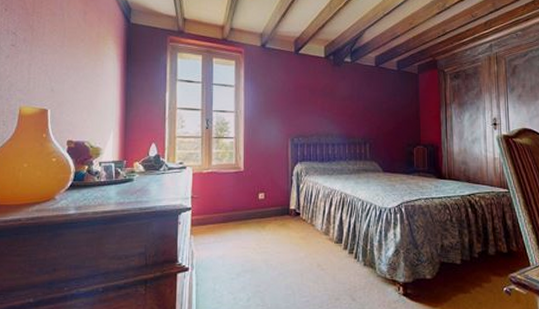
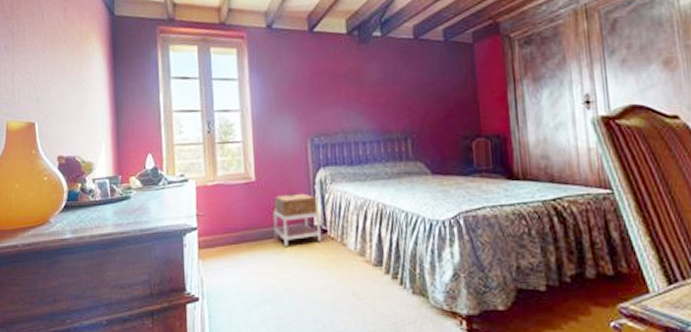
nightstand: none [256,182,296,226] -> present [272,193,322,246]

